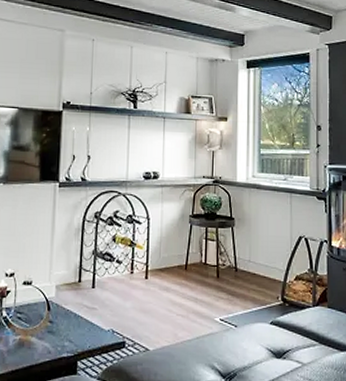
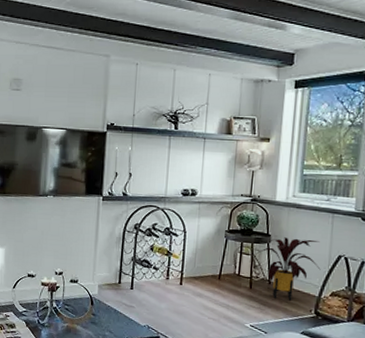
house plant: none [221,220,284,288] -> present [256,237,321,301]

